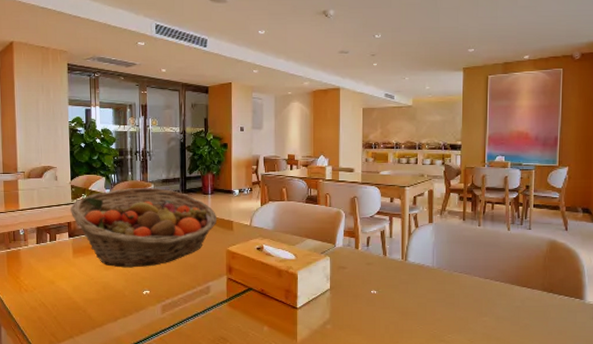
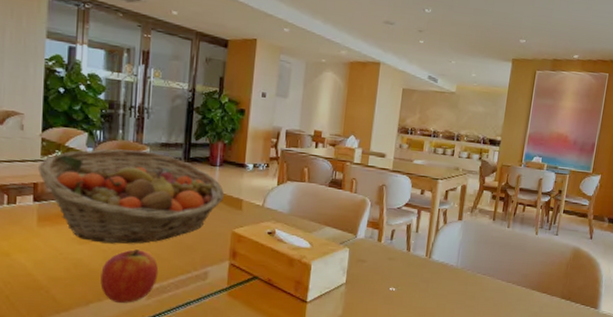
apple: none [124,271,170,317] -> present [100,249,159,303]

